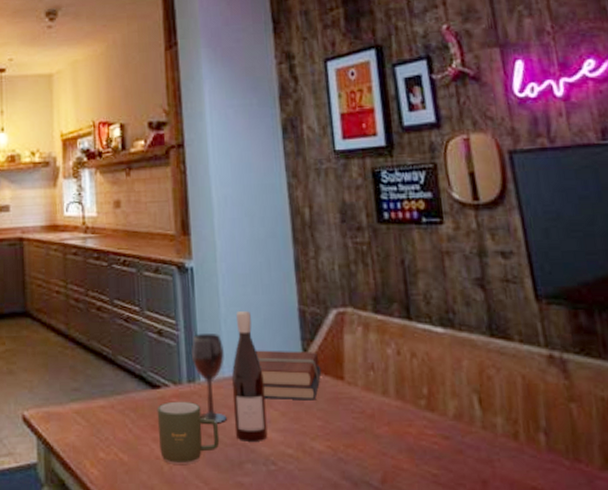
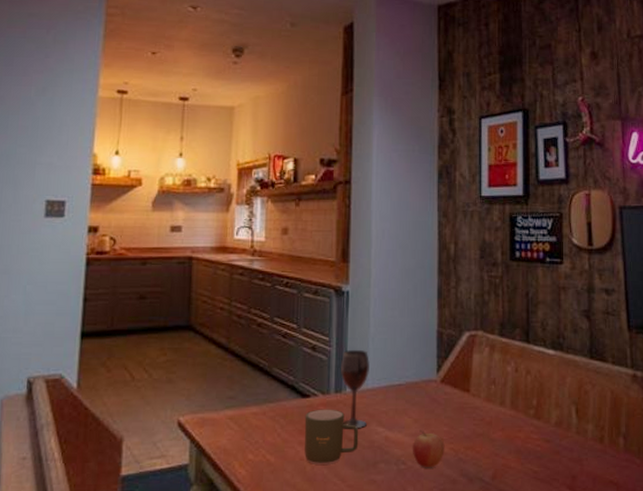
bottle: present [231,310,268,441] -> none [372,330,402,444]
books: present [256,350,322,400] -> none [397,365,452,409]
fruit: none [281,424,321,468] -> present [412,430,445,467]

